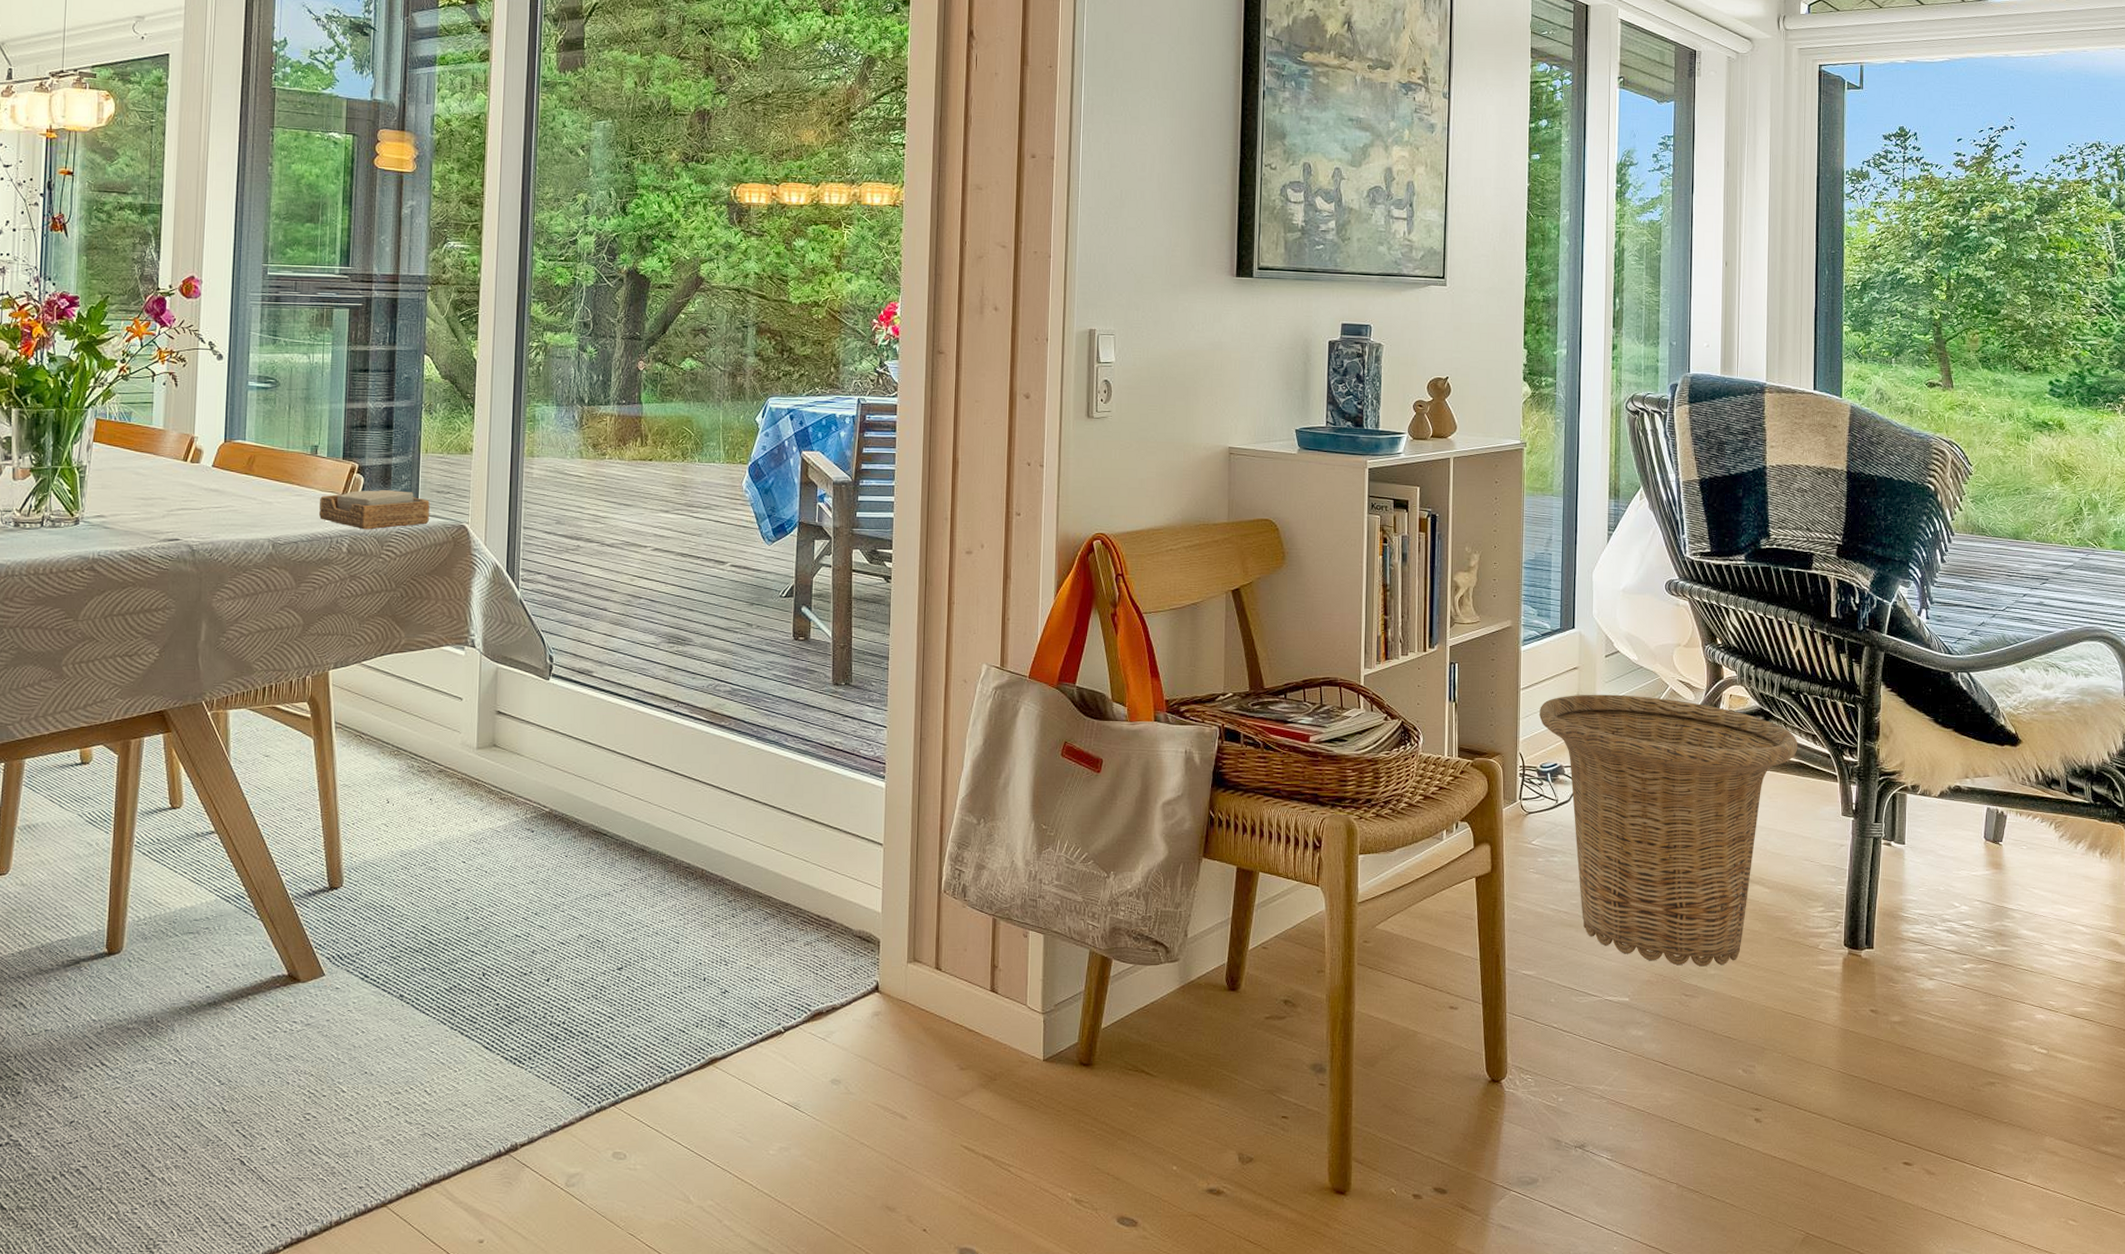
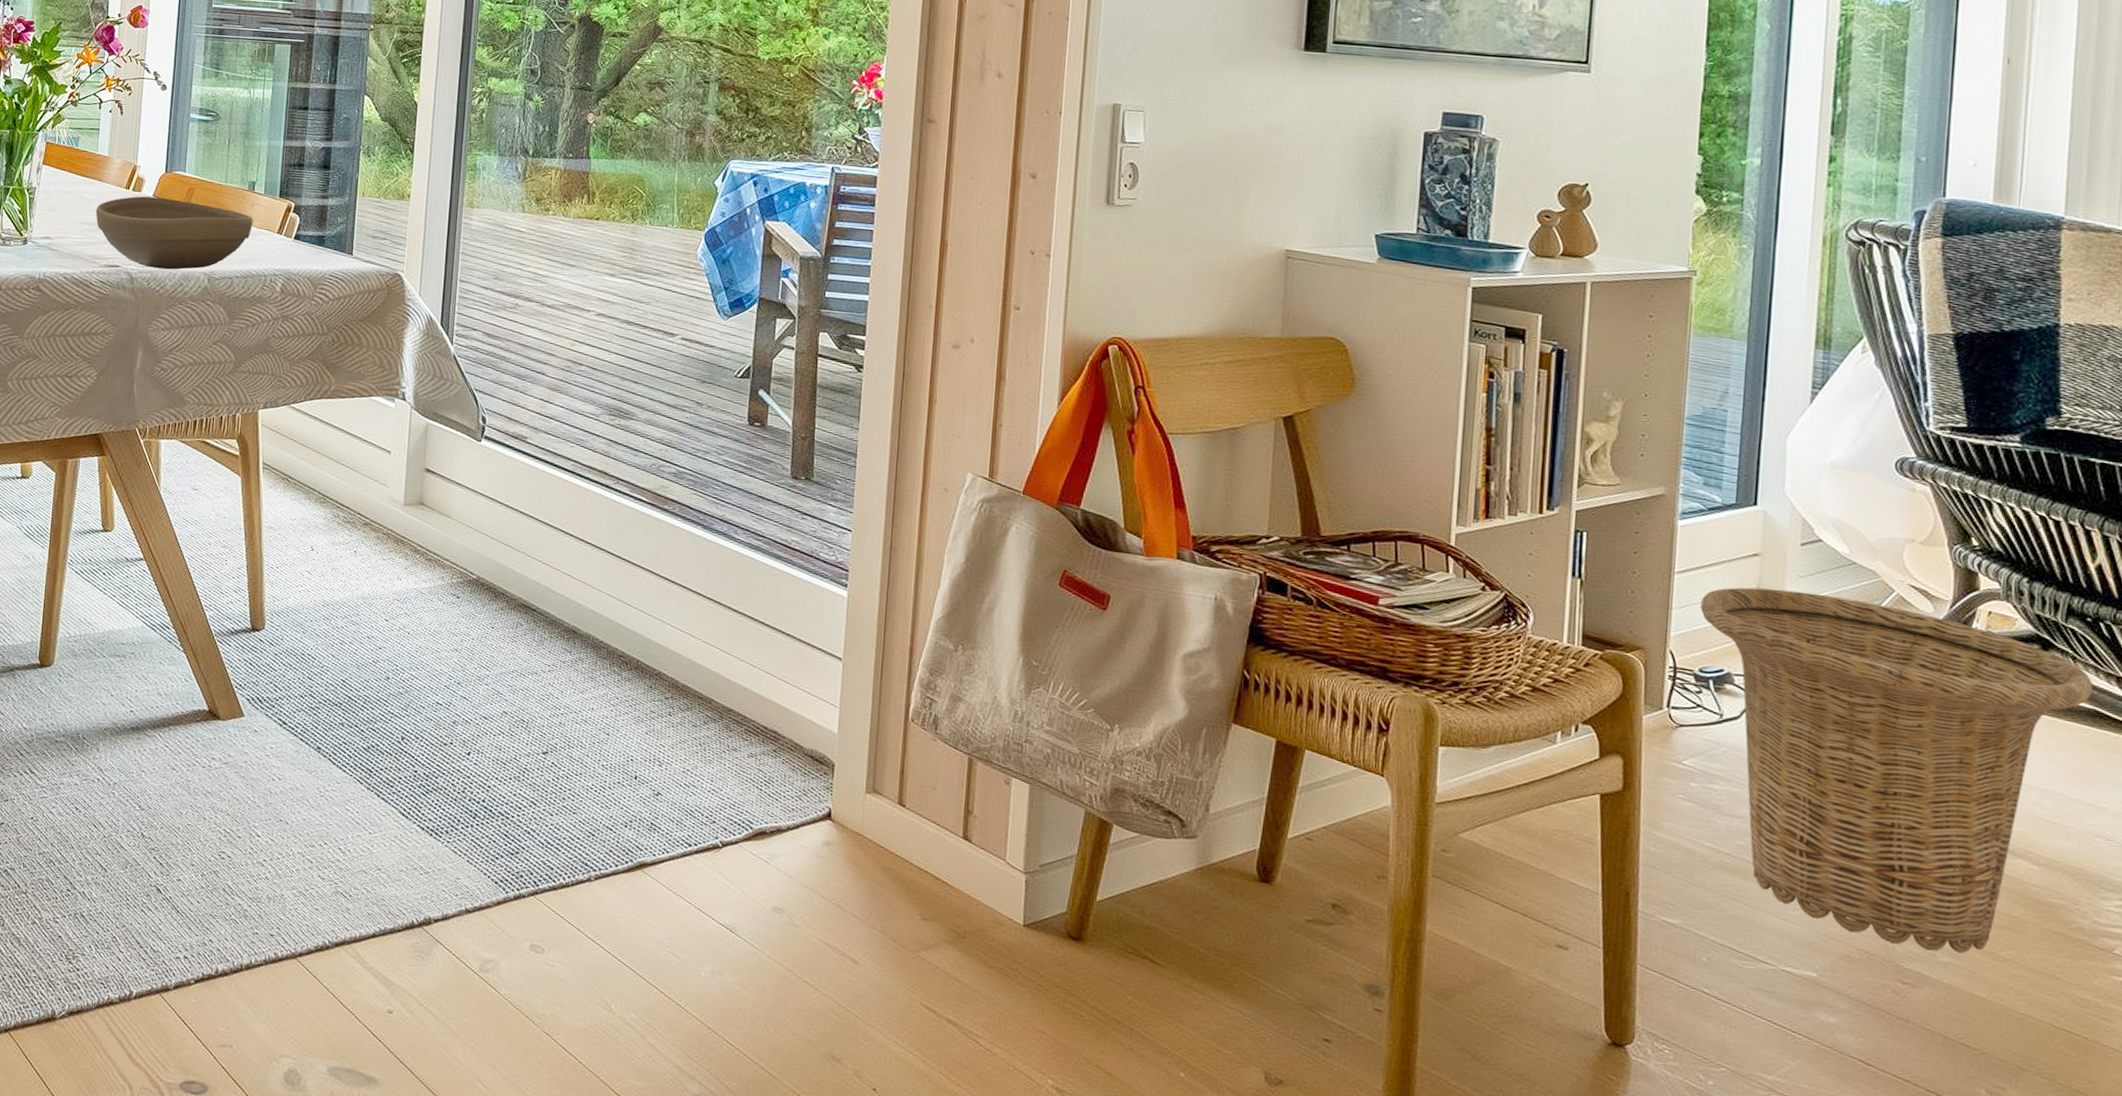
bowl: none [152,467,317,539] -> present [95,196,253,270]
napkin holder: present [318,490,430,530] -> none [253,230,365,271]

